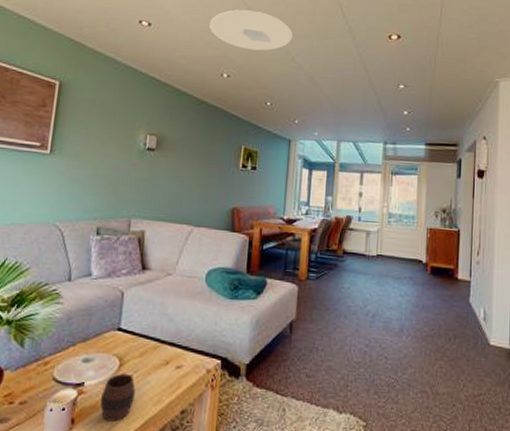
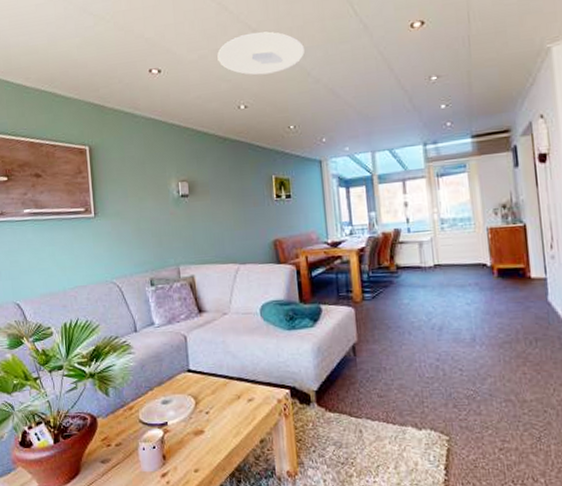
cup: present [100,374,136,422] -> none [185,411,215,455]

